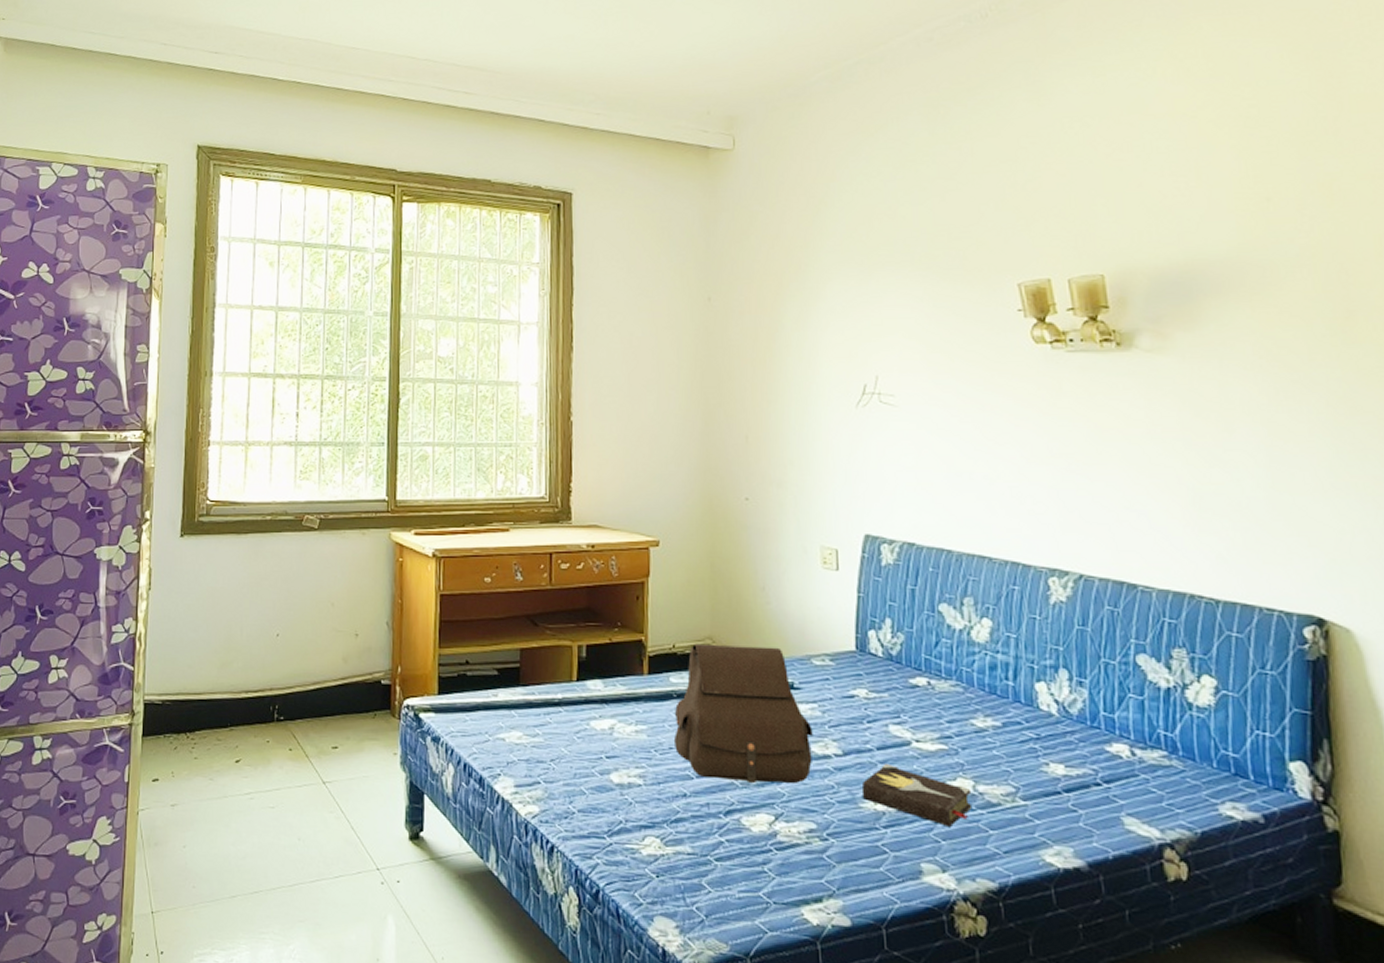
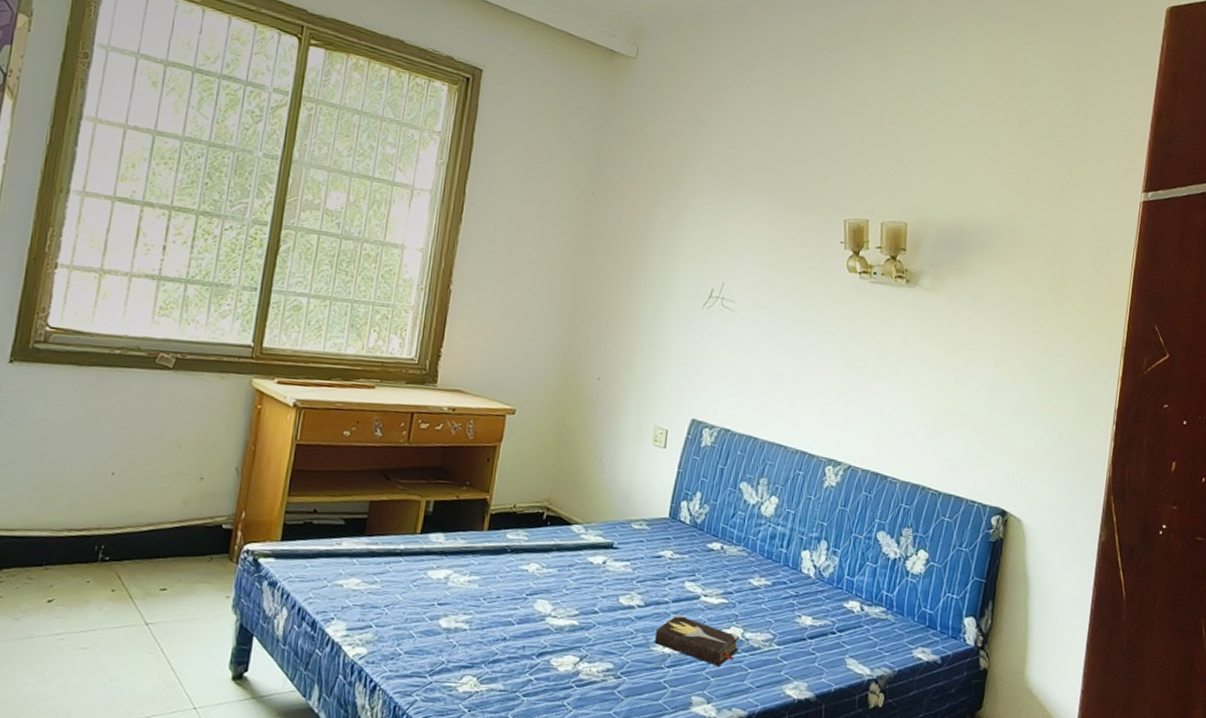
satchel: present [674,643,813,783] -> none [502,504,623,629]

